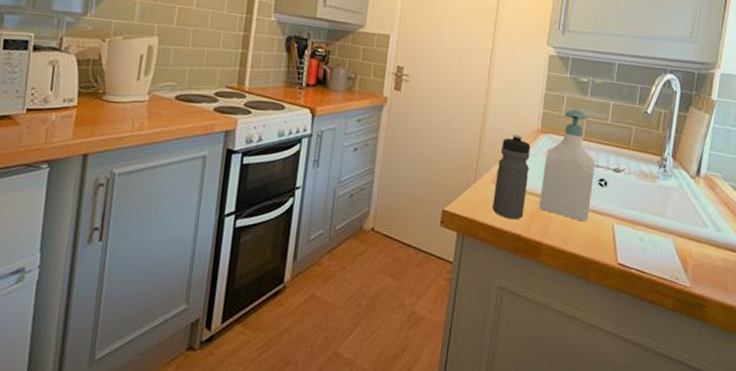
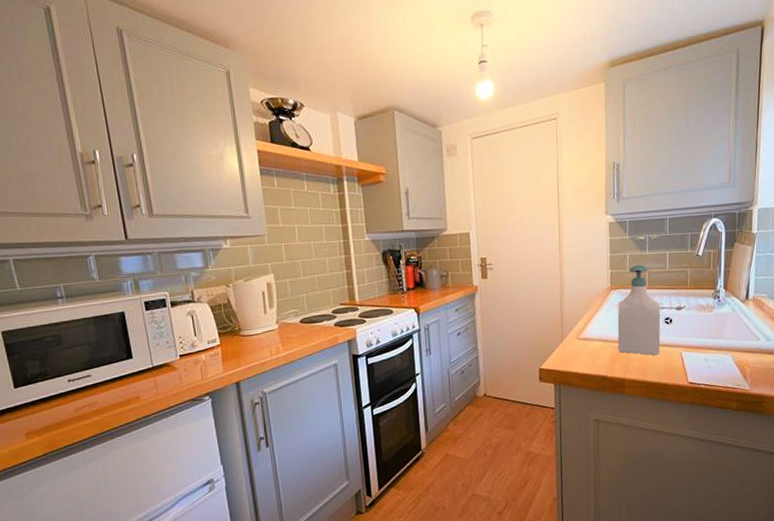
water bottle: present [492,135,531,220] -> none [579,295,607,365]

